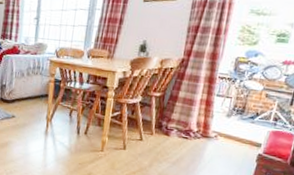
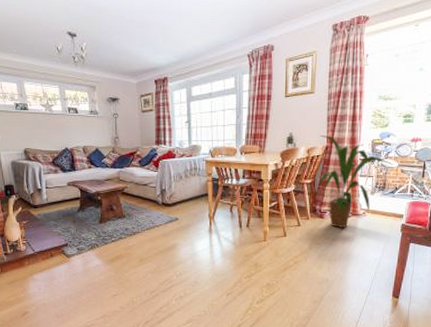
house plant: none [168,47,257,149] -> present [318,136,393,227]

